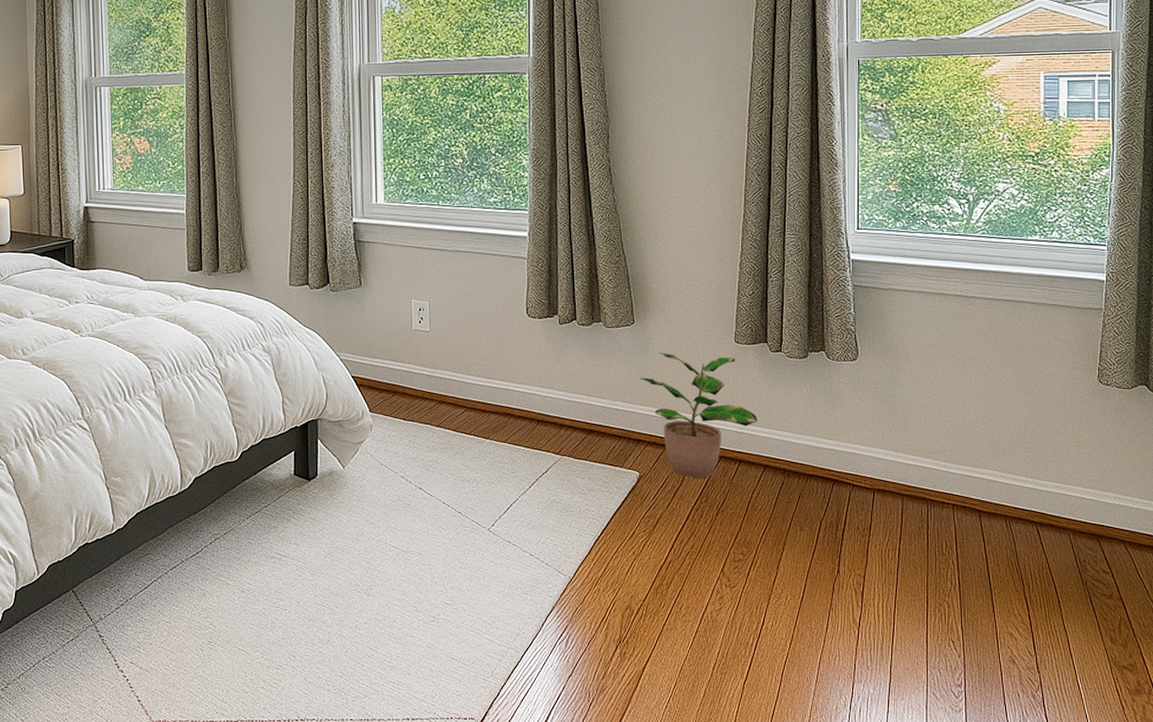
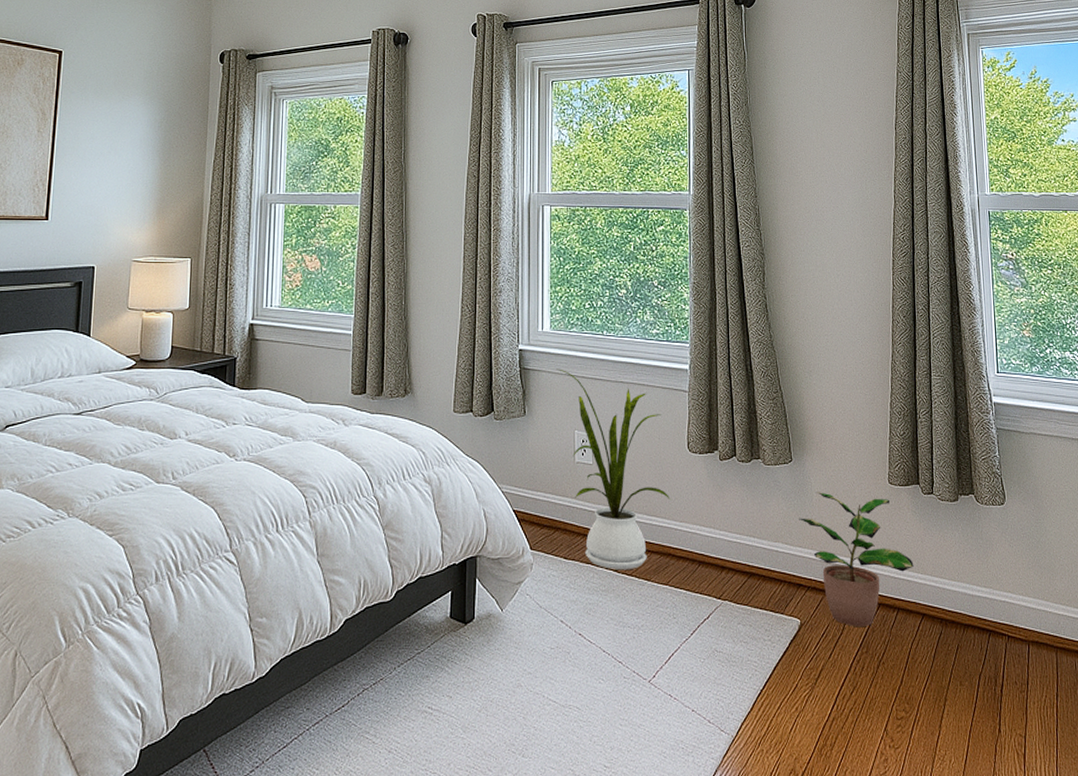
house plant: none [392,240,509,430] -> present [556,369,671,570]

